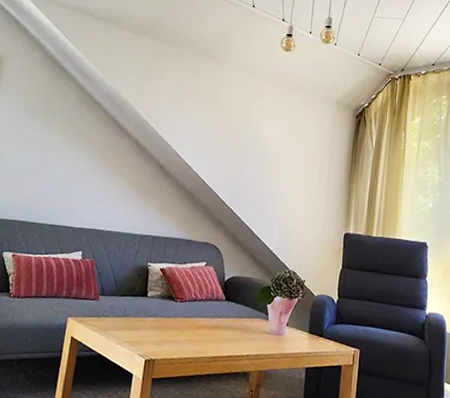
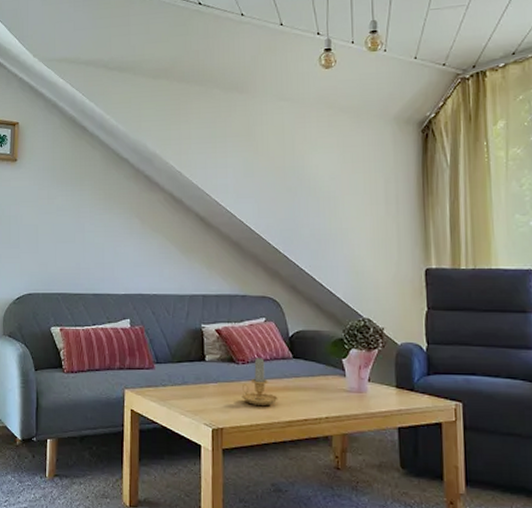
candle: none [176,296,208,342] -> present [241,356,278,407]

